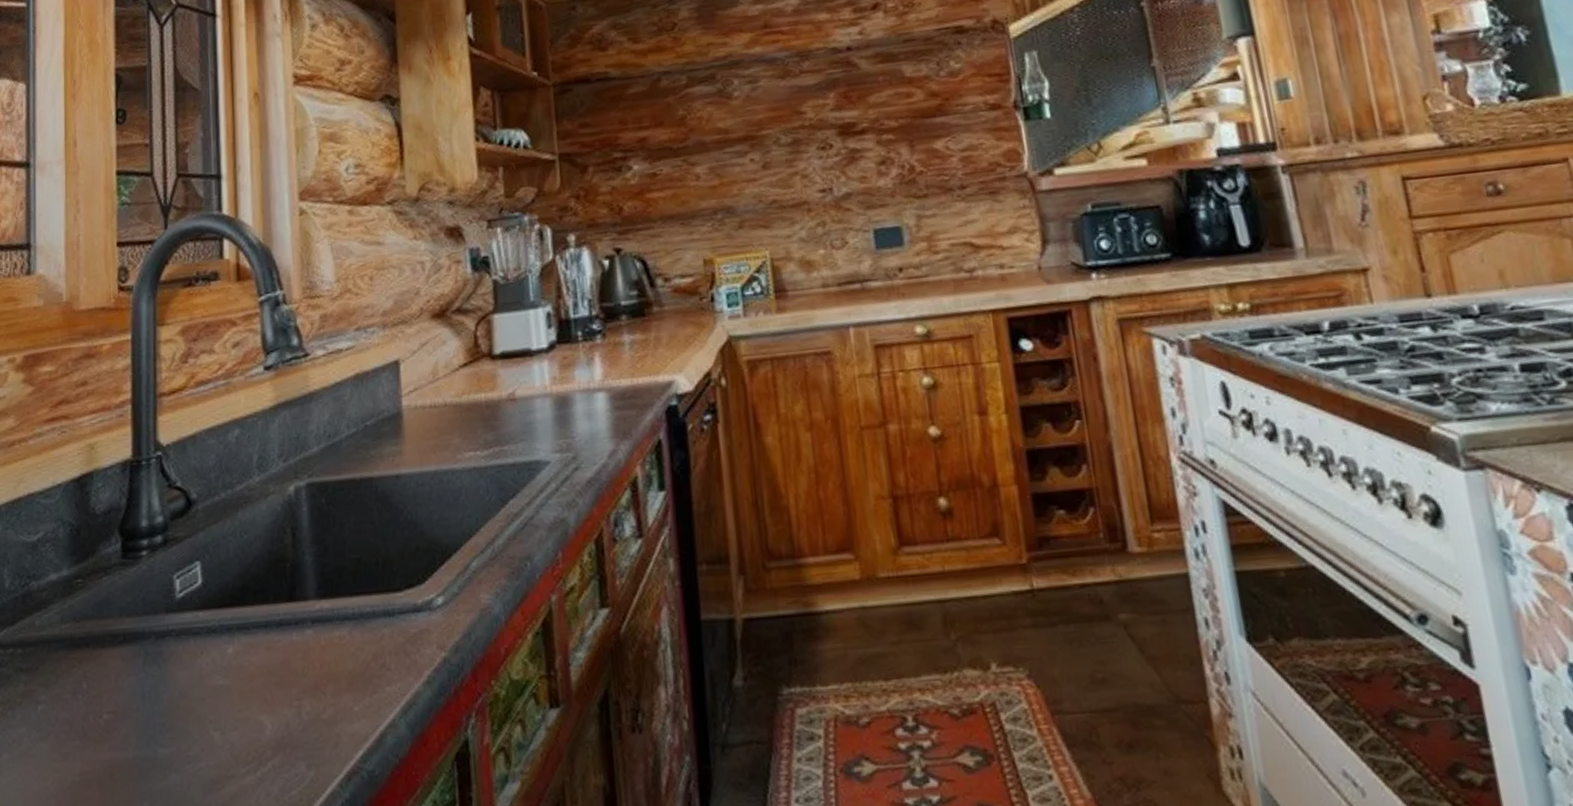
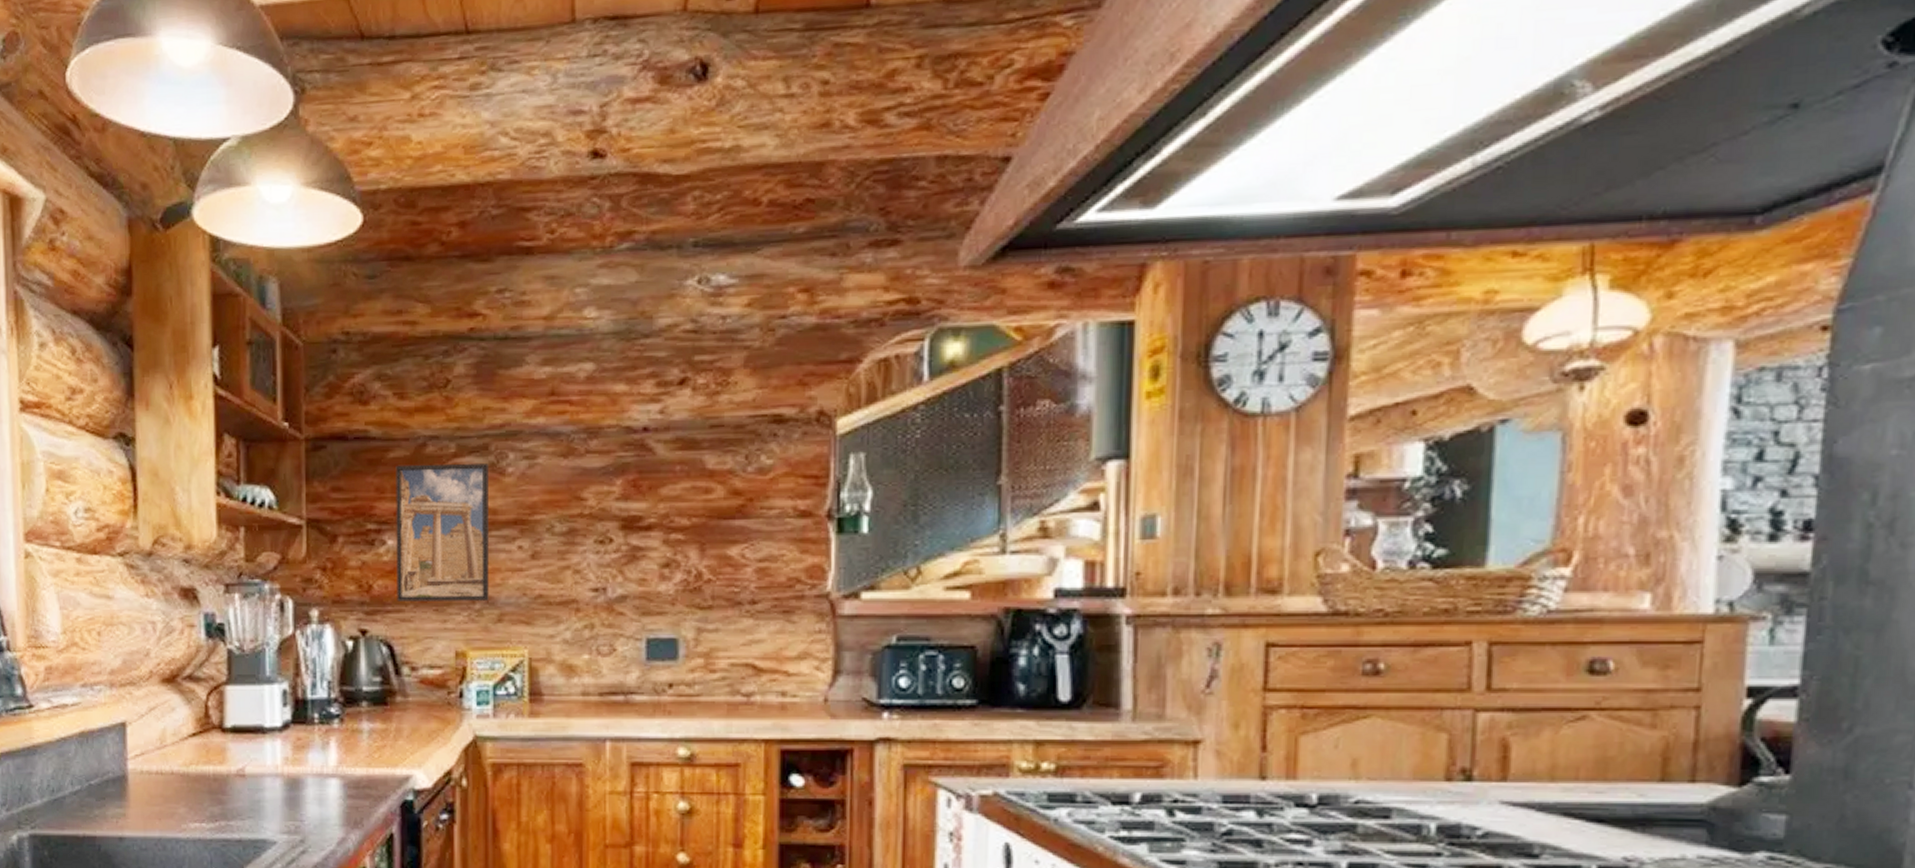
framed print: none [635,90,729,220] -> present [396,463,489,602]

